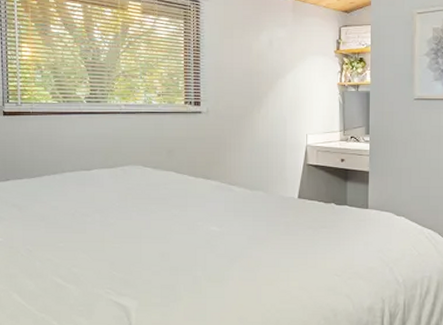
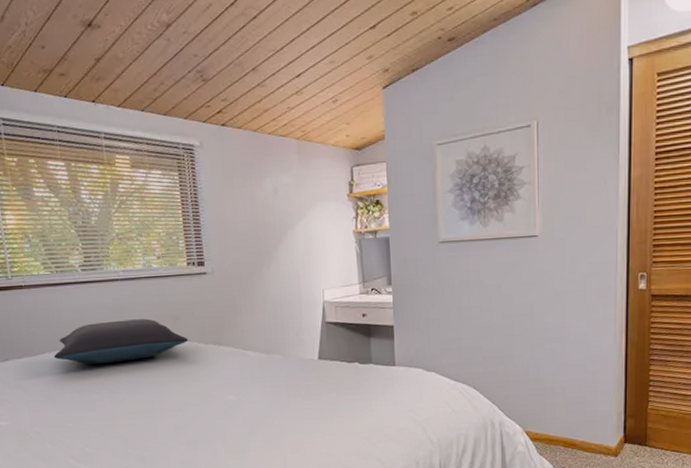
pillow: none [52,150,179,189] -> present [53,319,188,364]

